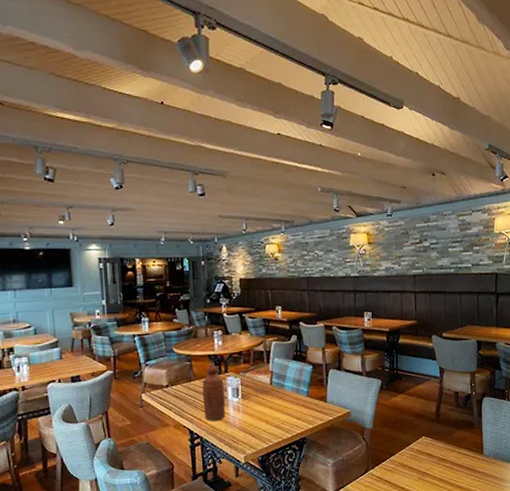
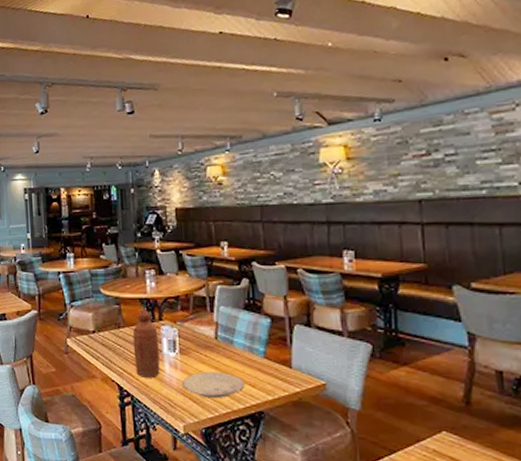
plate: none [244,410,292,432] -> present [182,371,245,399]

